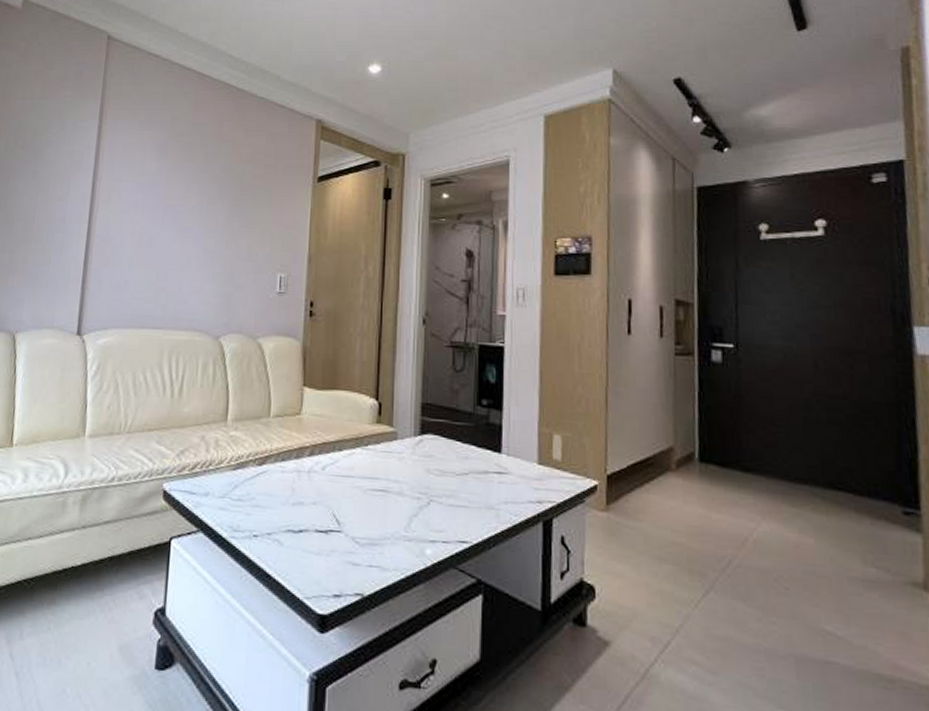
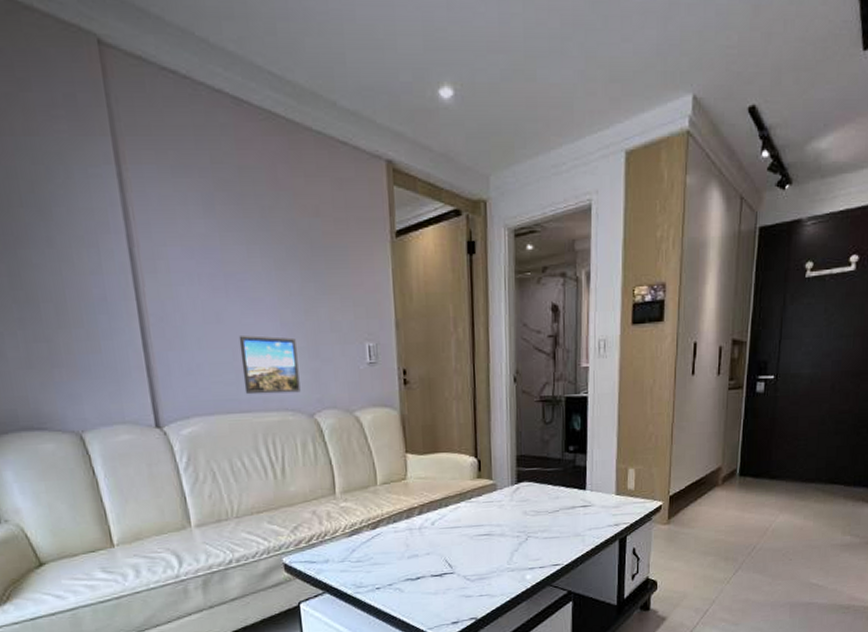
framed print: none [160,259,214,315] -> present [238,335,301,395]

